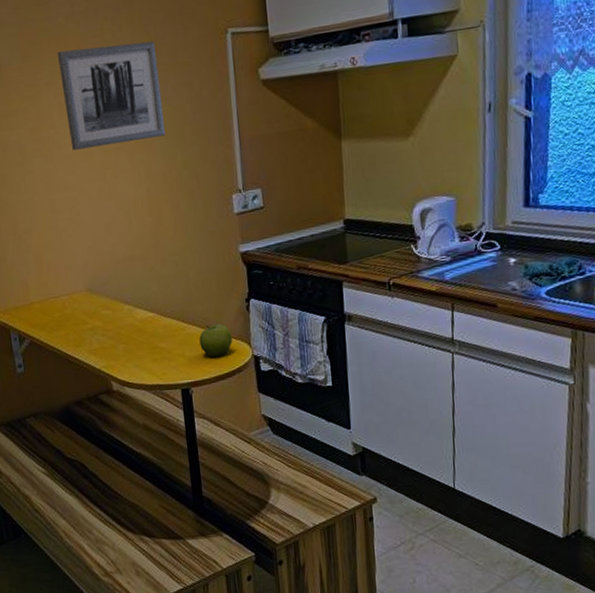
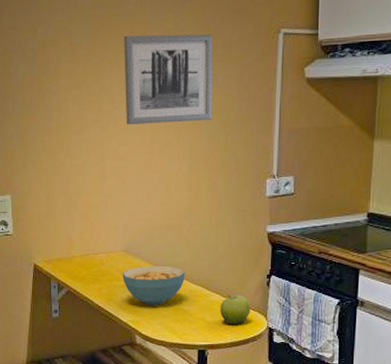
cereal bowl: none [88,301,158,347] -> present [122,265,185,305]

